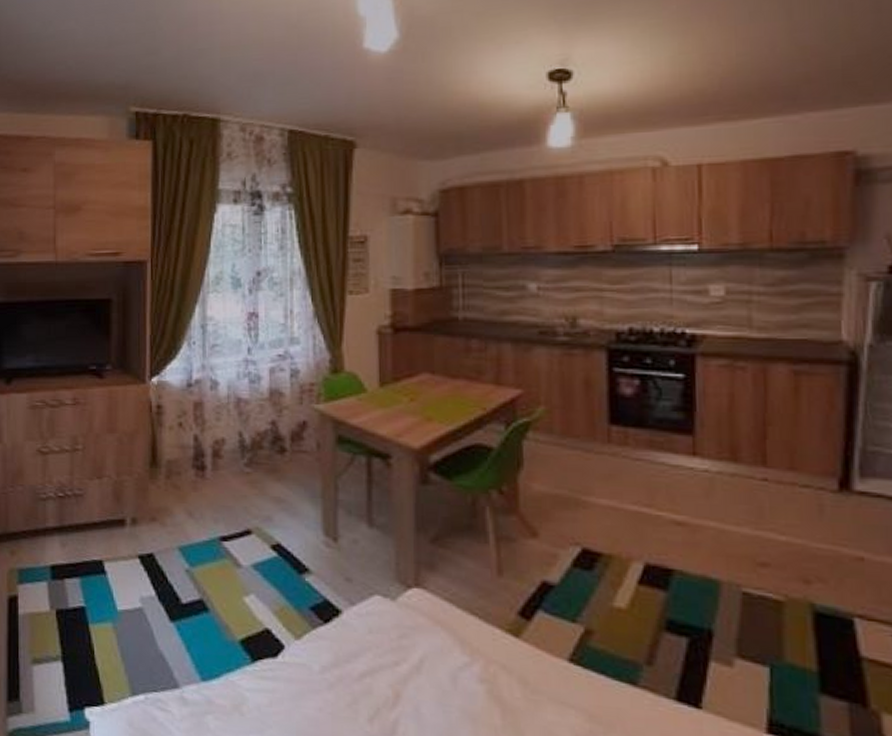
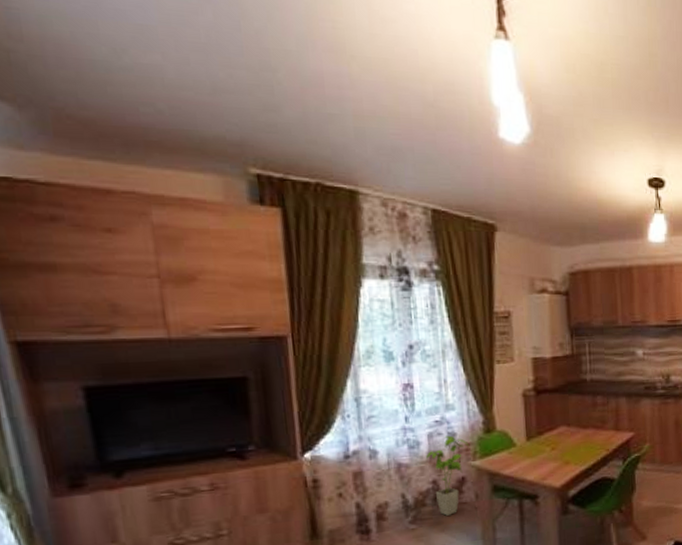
house plant: none [265,372,313,464] -> present [425,435,469,516]

